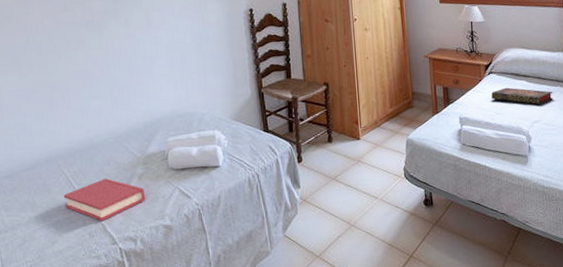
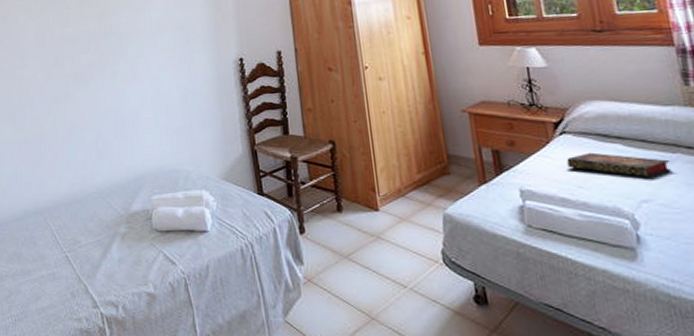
hardback book: present [63,178,145,221] -> none [48,235,128,281]

